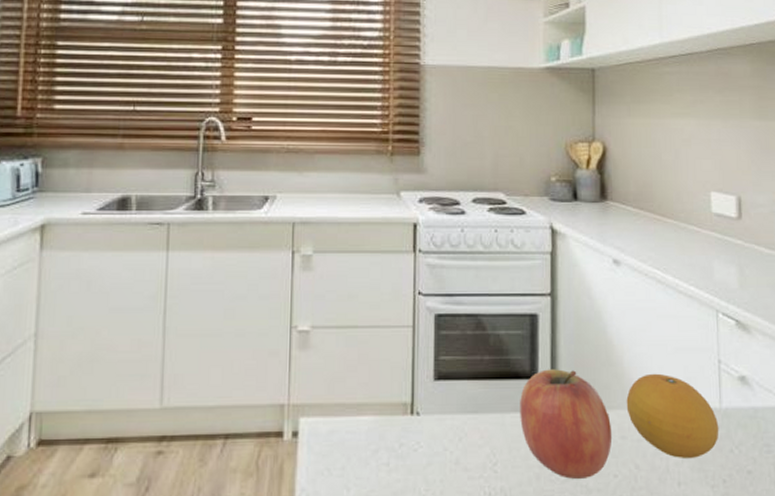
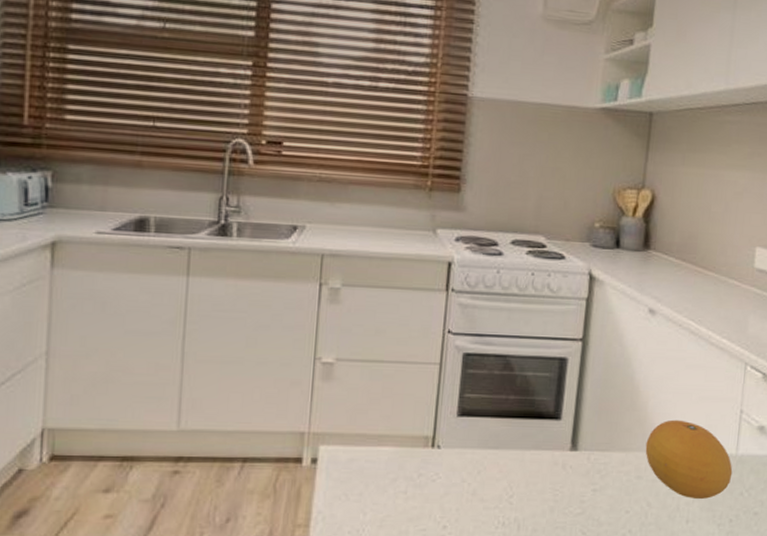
fruit: present [520,369,613,479] -> none [539,411,629,513]

